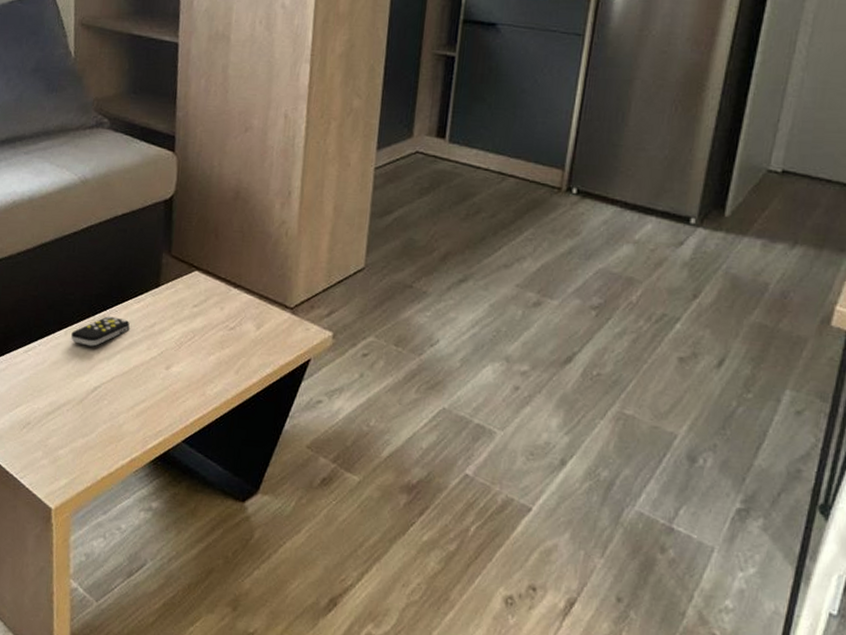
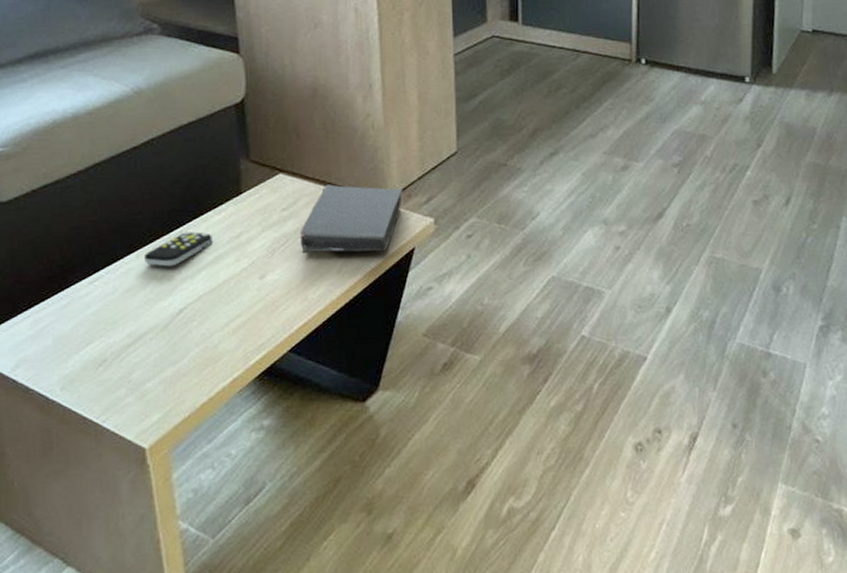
book: none [205,286,306,359] -> present [299,184,402,254]

